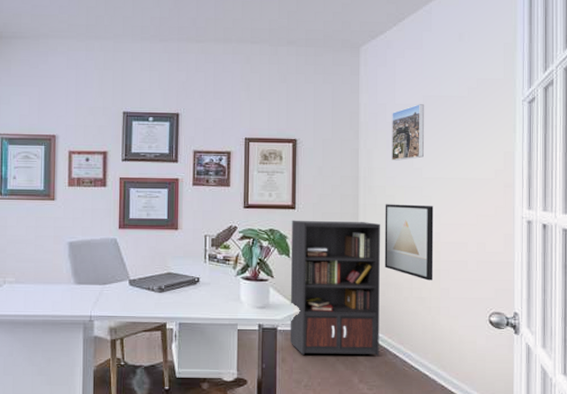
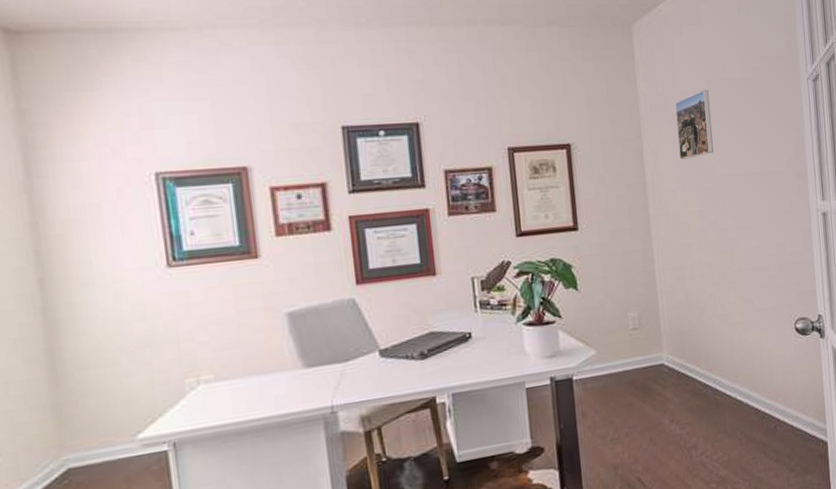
bookcase: present [290,220,381,356] -> none [576,235,689,404]
wall art: present [384,204,434,281] -> none [677,208,736,294]

